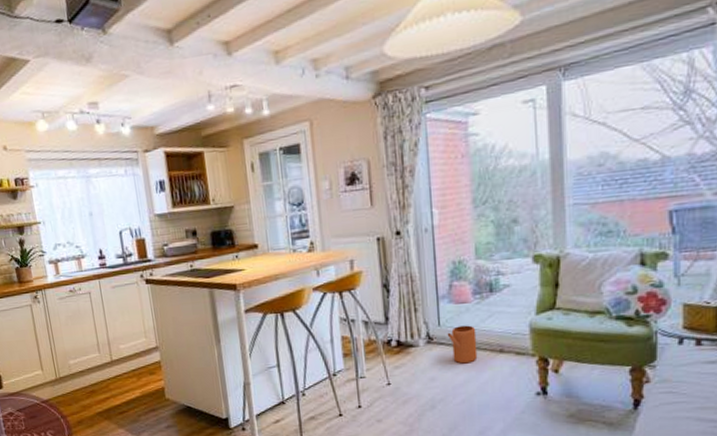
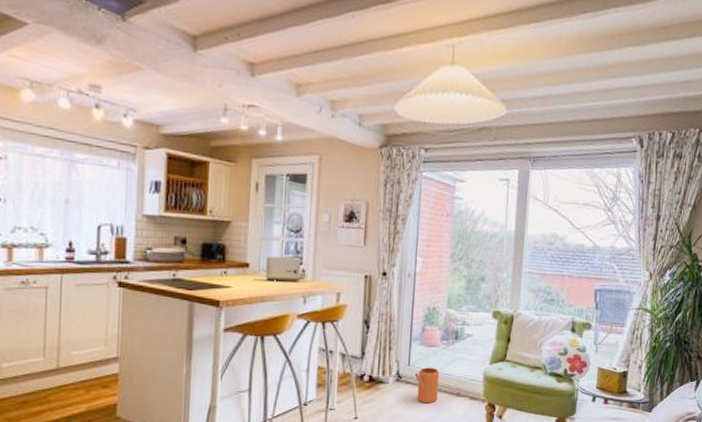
toaster: none [273,230,311,259] -> present [265,255,304,282]

